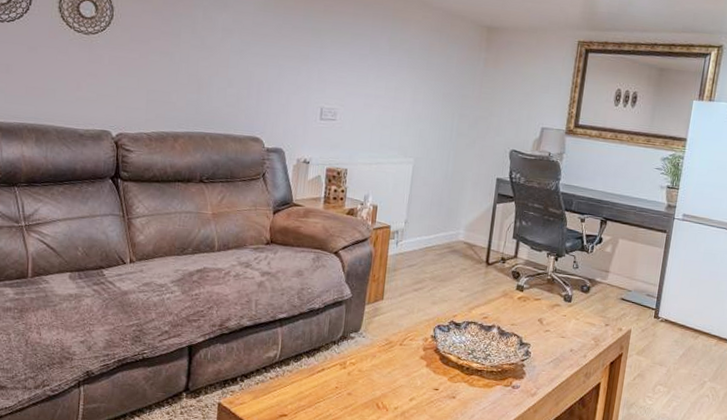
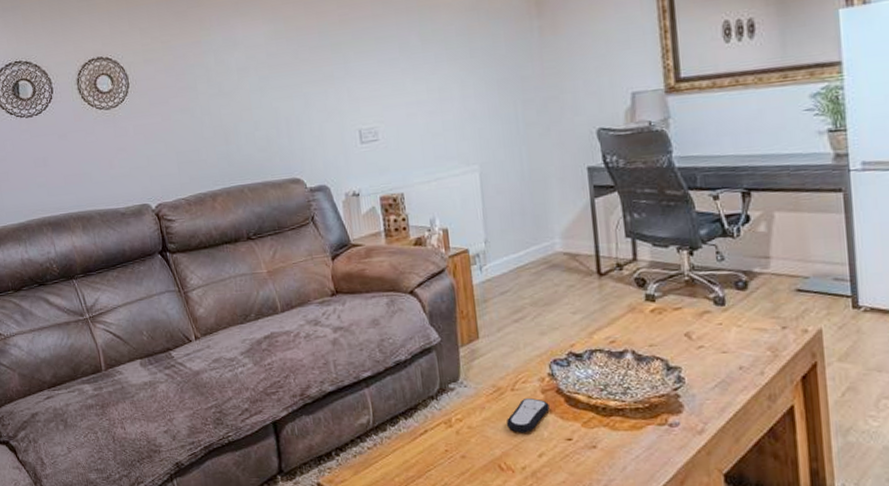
remote control: none [389,352,427,381] -> present [506,397,550,433]

